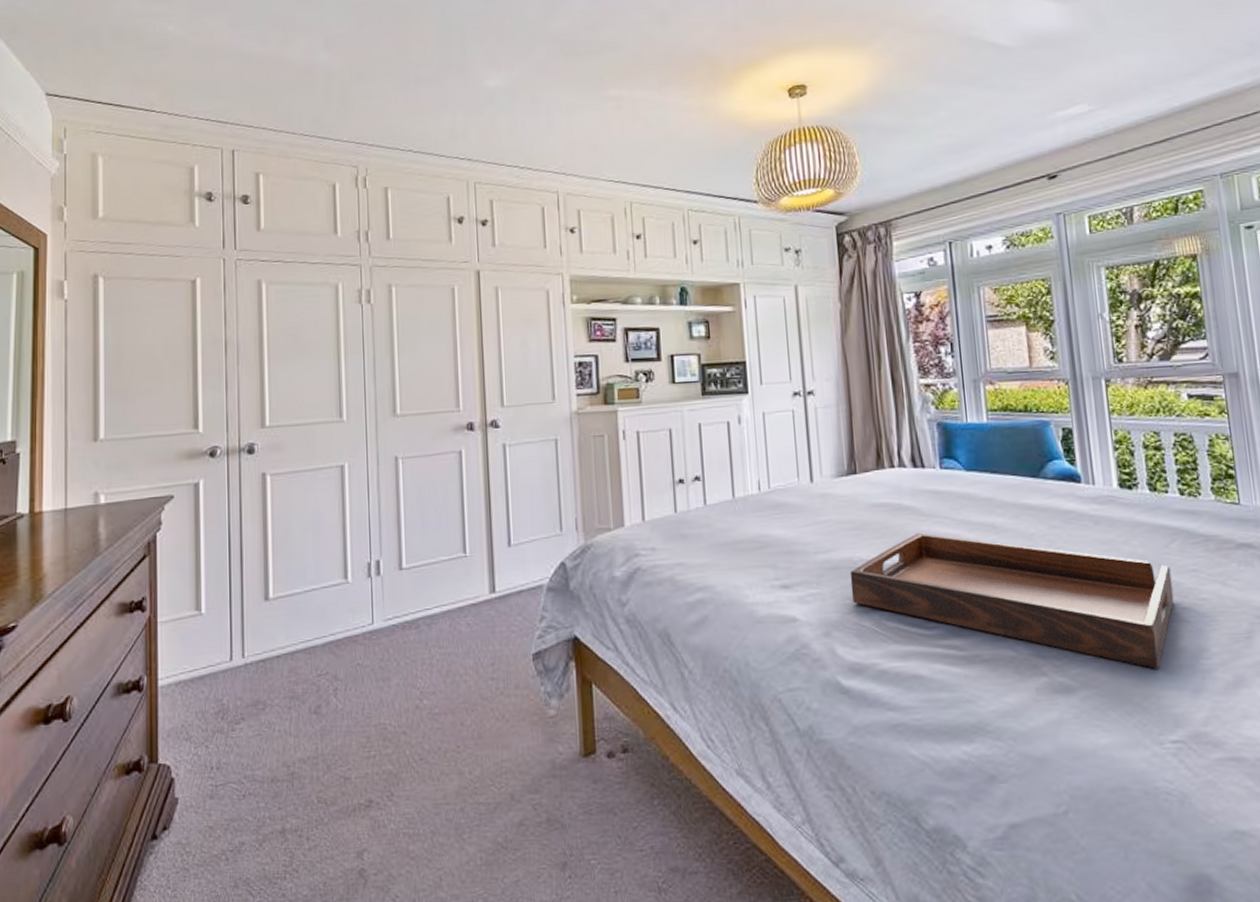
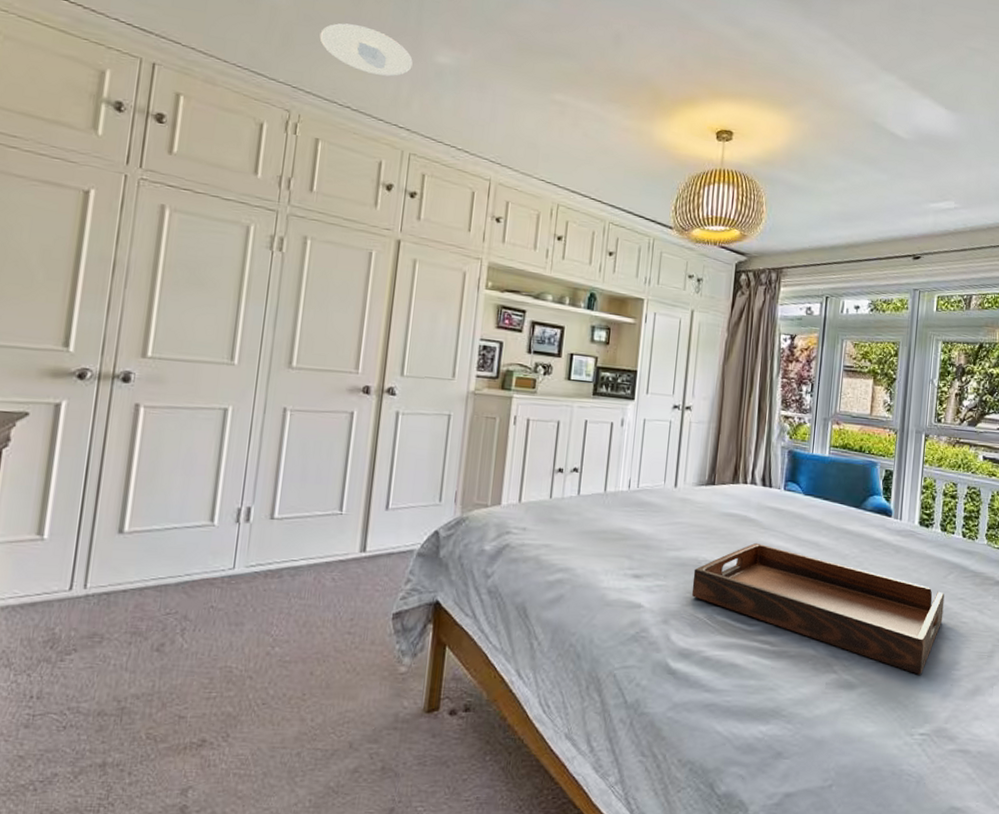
recessed light: none [373,69,464,114] -> present [319,23,413,77]

